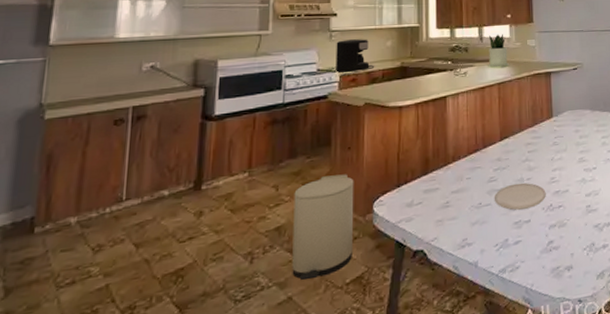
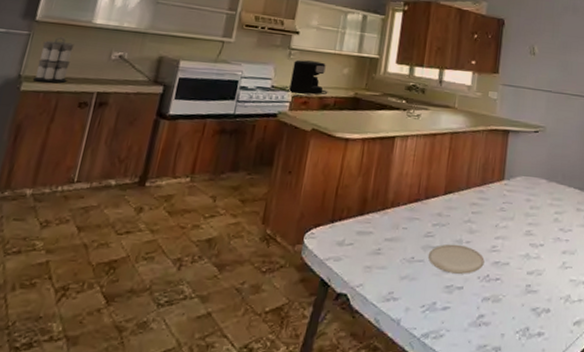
spice rack: none [58,57,98,109] -> present [33,36,75,84]
pedal bin: present [292,174,354,281] -> none [215,196,290,300]
planter: present [487,33,510,69] -> none [442,79,467,117]

